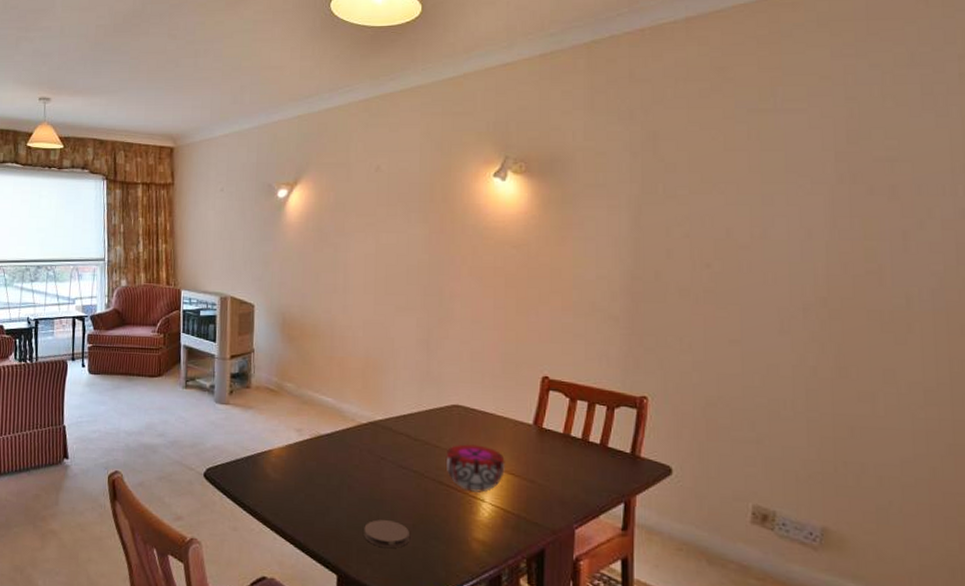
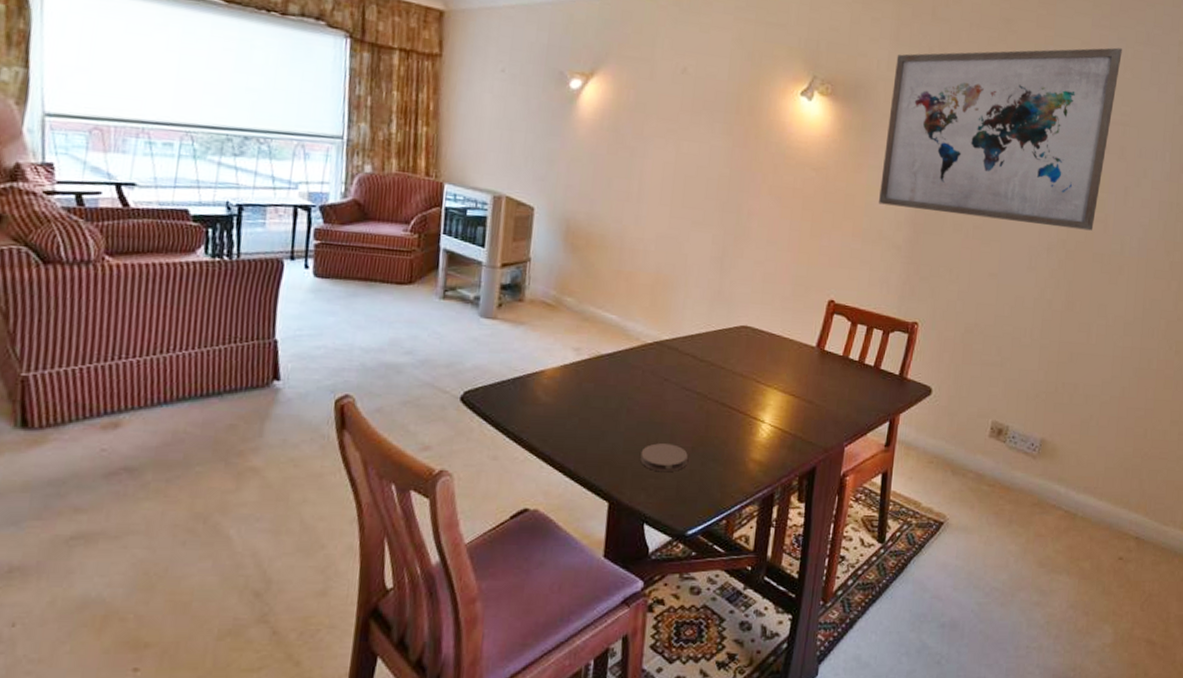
decorative bowl: present [445,444,505,493] -> none [729,365,787,414]
wall art: none [588,76,877,285] -> present [879,47,1122,231]

